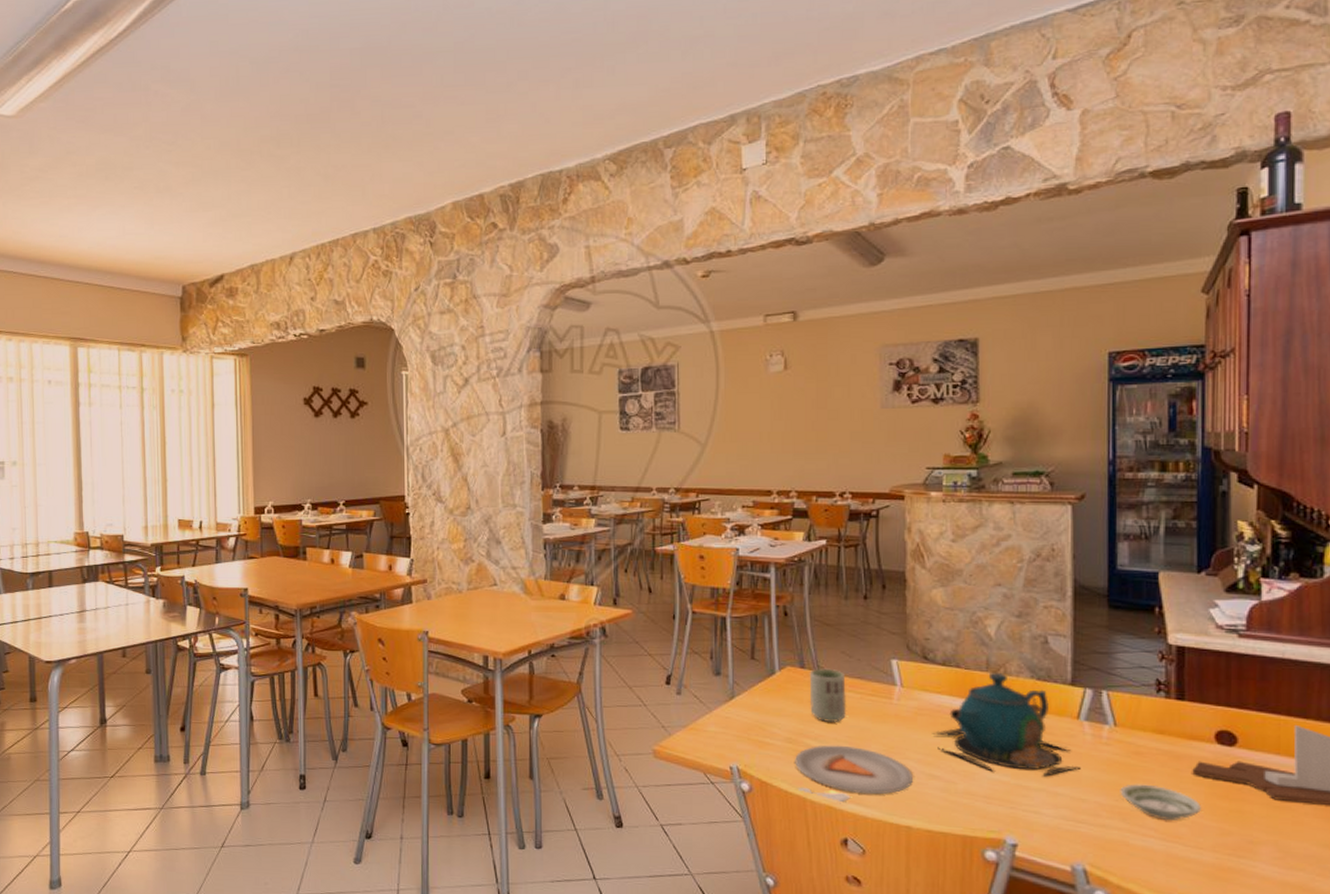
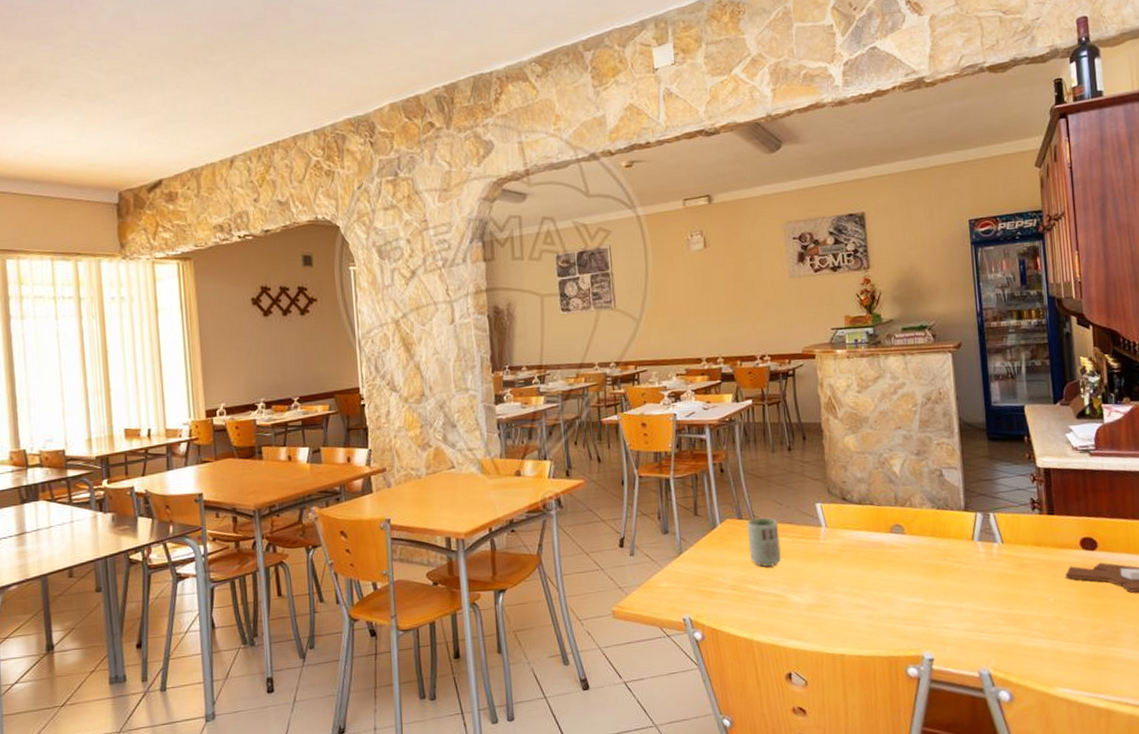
dinner plate: present [795,745,913,804] -> none [740,586,843,642]
teapot: present [932,672,1081,777] -> none [855,505,979,596]
saucer: present [1120,784,1202,821] -> none [1011,591,1076,622]

